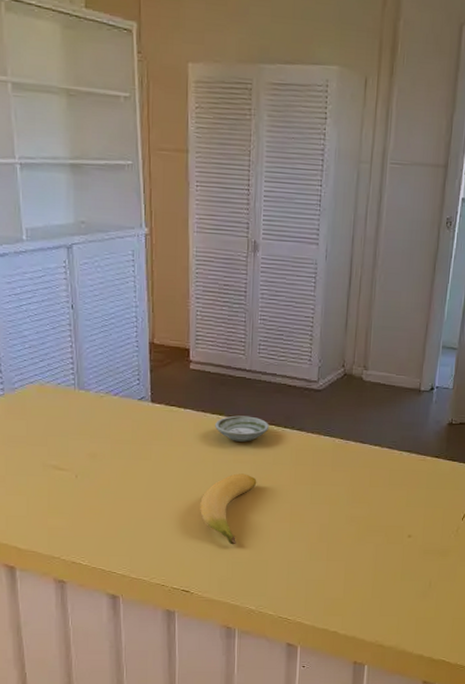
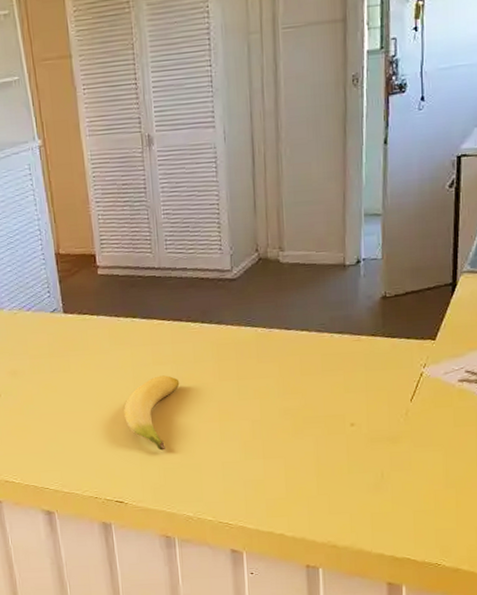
saucer: present [215,415,269,442] -> none [130,315,186,343]

